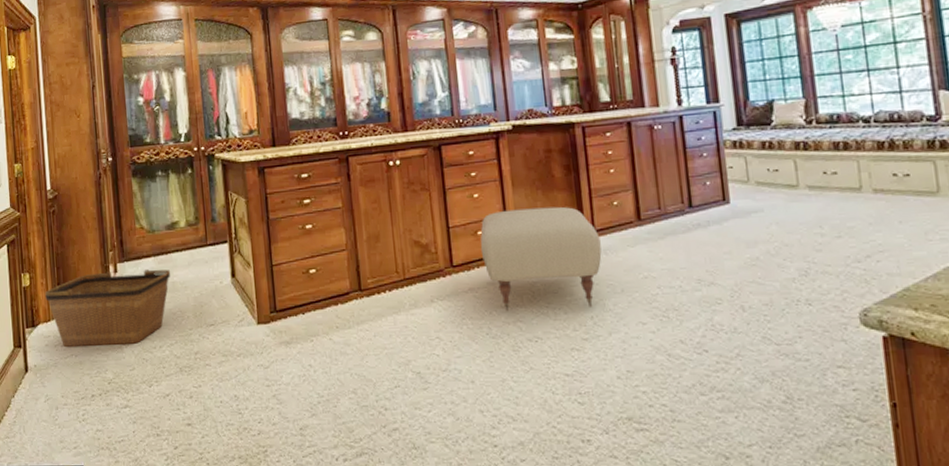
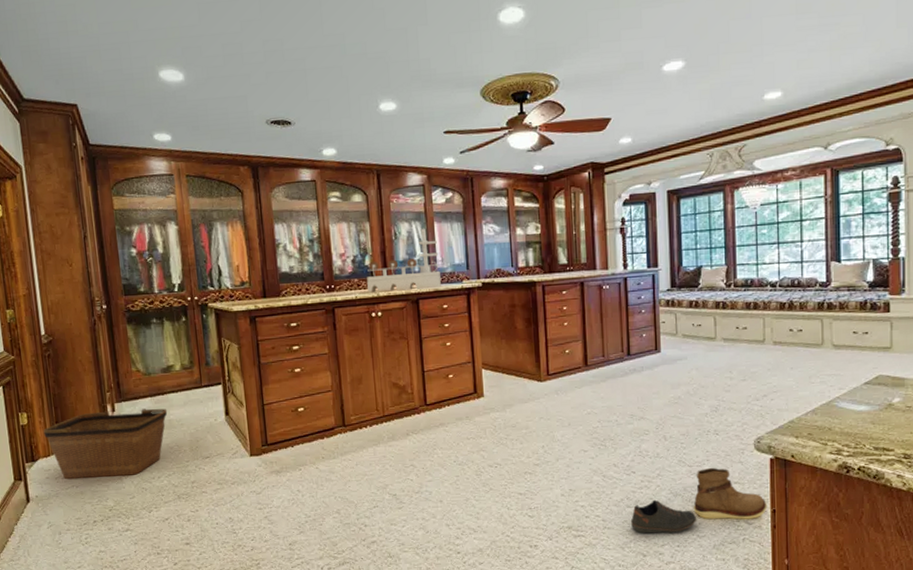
jewelry display stand: none [383,66,466,139] -> present [367,228,441,293]
ottoman: present [480,206,602,312] -> none [451,354,554,443]
shoe: none [705,386,793,431] -> present [630,499,697,534]
boot: none [786,346,885,415] -> present [693,467,768,520]

